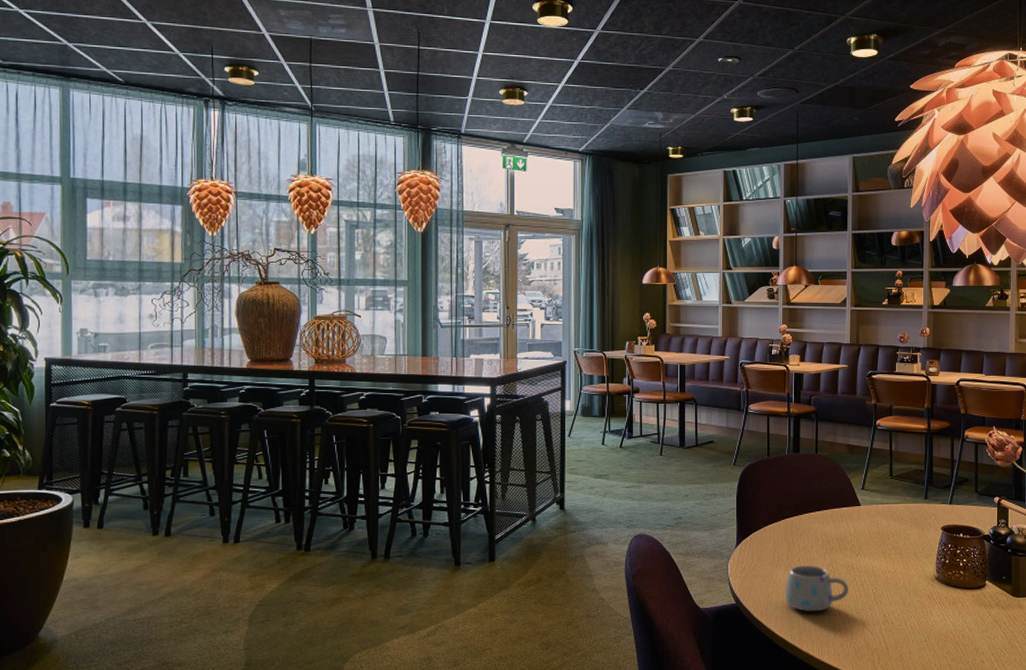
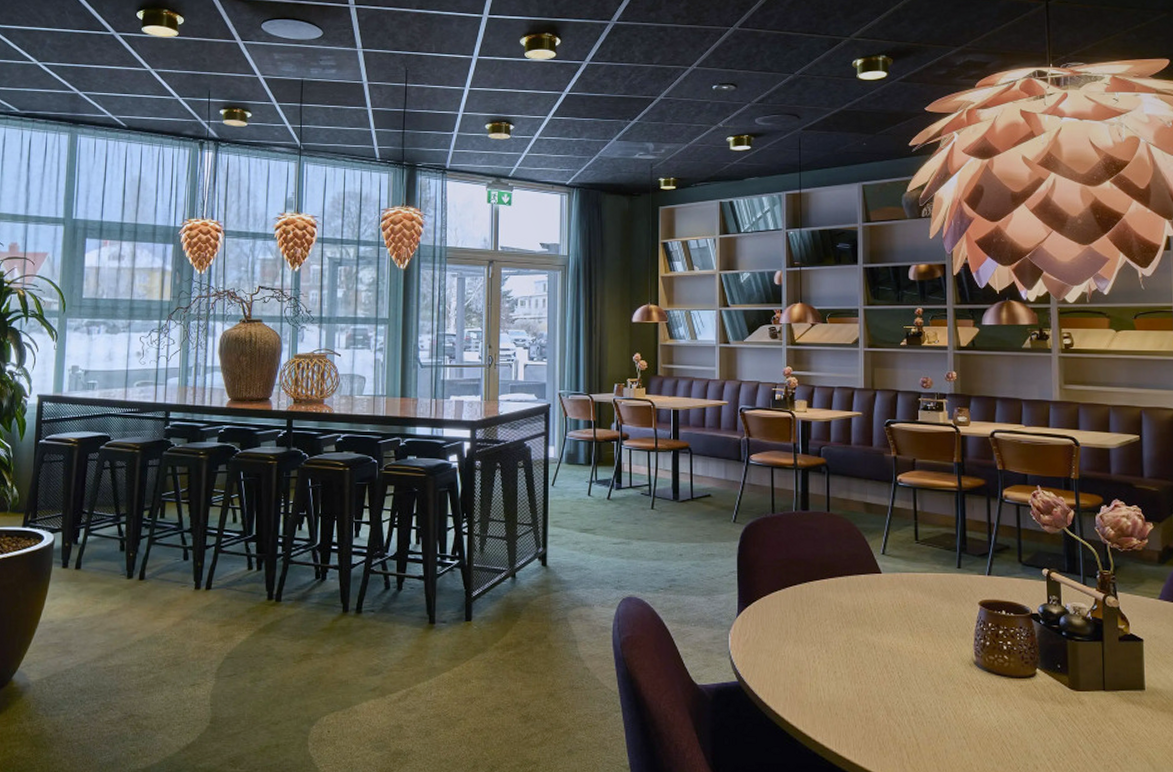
mug: present [784,565,848,612] -> none [794,640,870,696]

